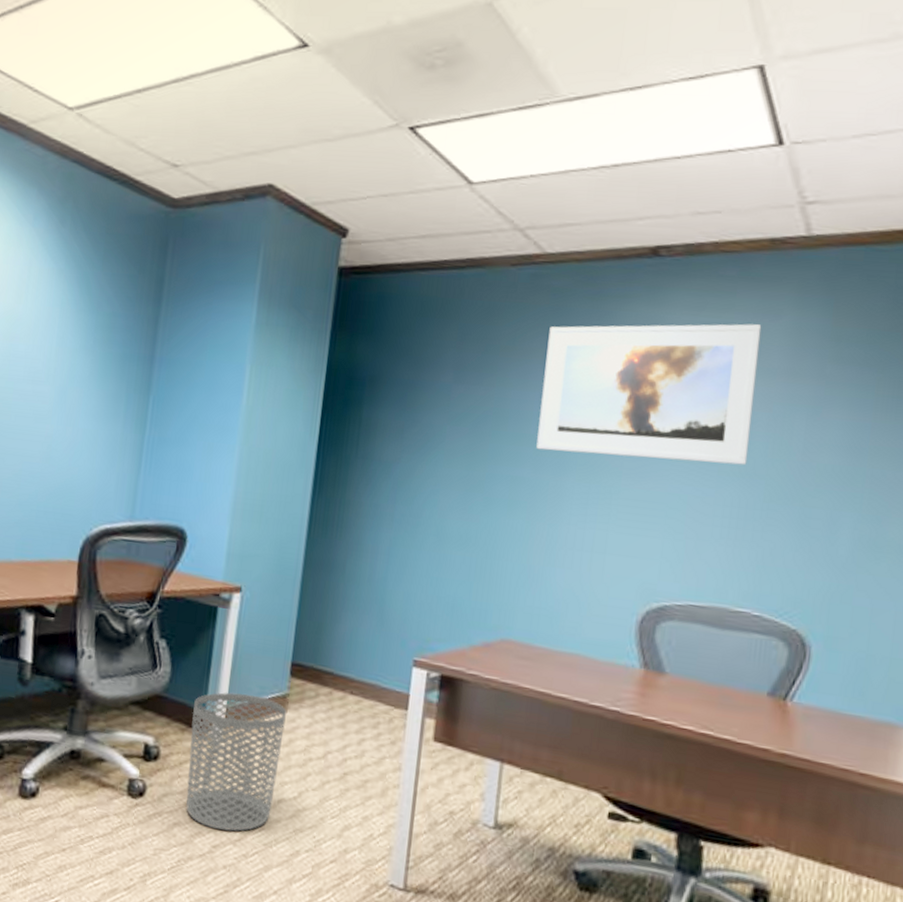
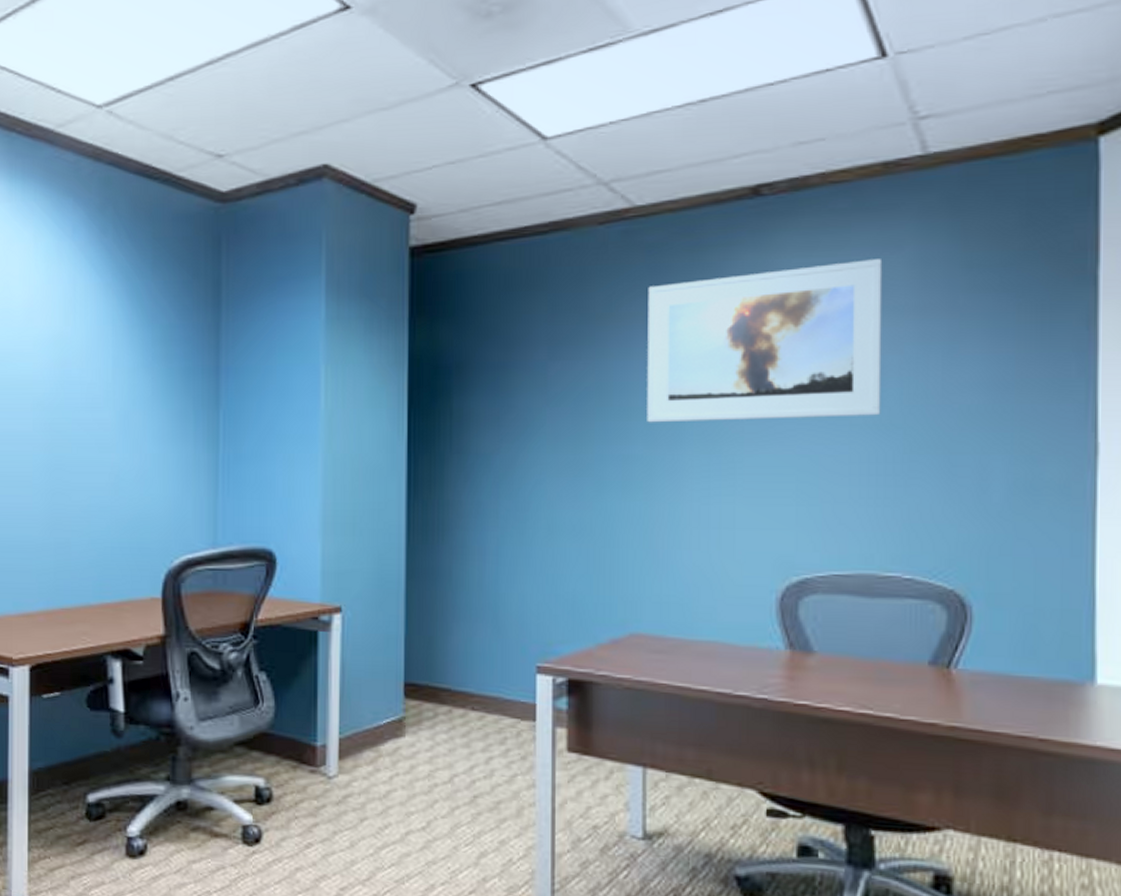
waste bin: present [186,692,287,832] -> none [302,721,404,871]

